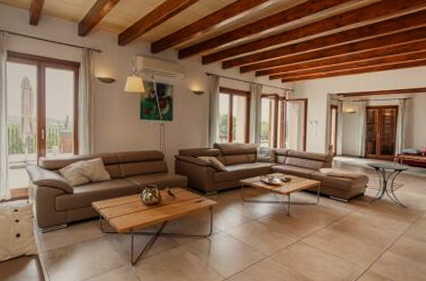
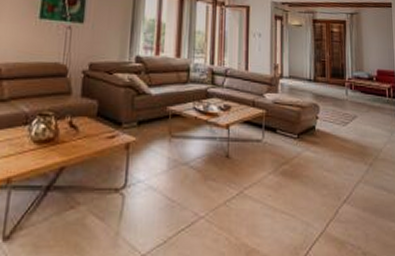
side table: present [365,162,409,208] -> none [315,87,361,145]

